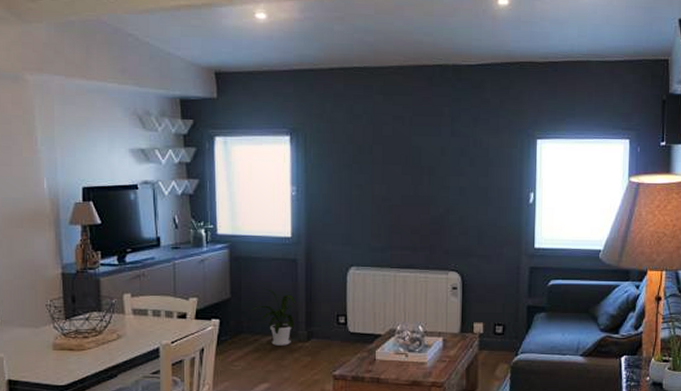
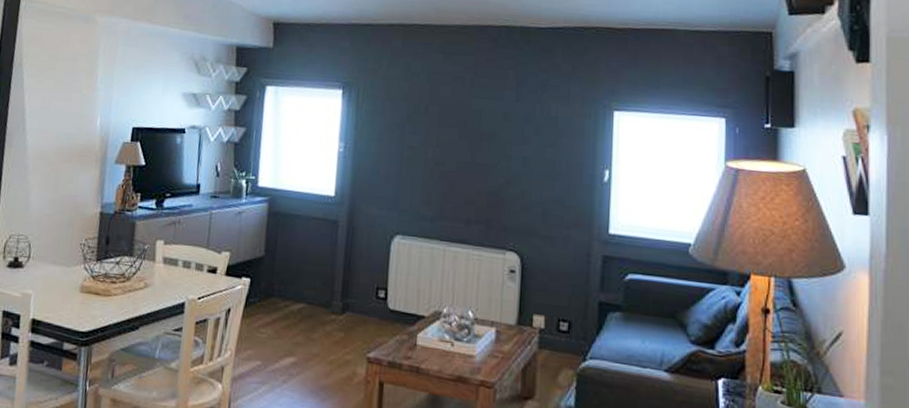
house plant: present [250,288,295,346] -> none [283,249,333,317]

